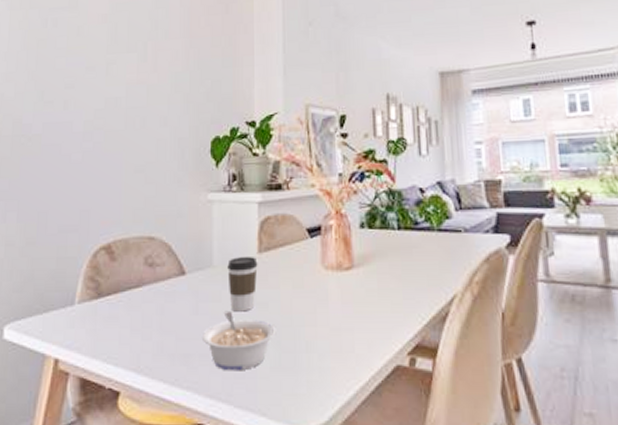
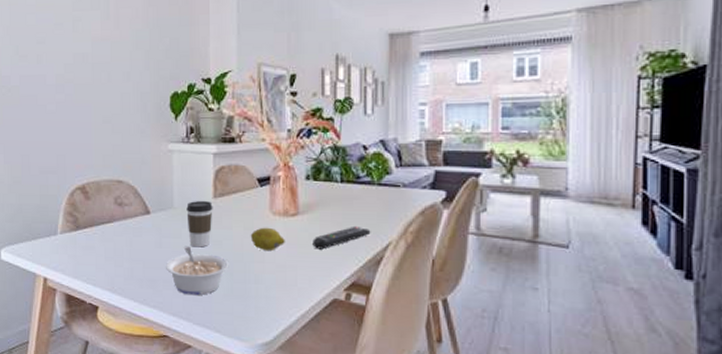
fruit: none [300,284,339,313] -> present [250,227,285,252]
remote control: none [370,277,434,307] -> present [312,225,371,250]

